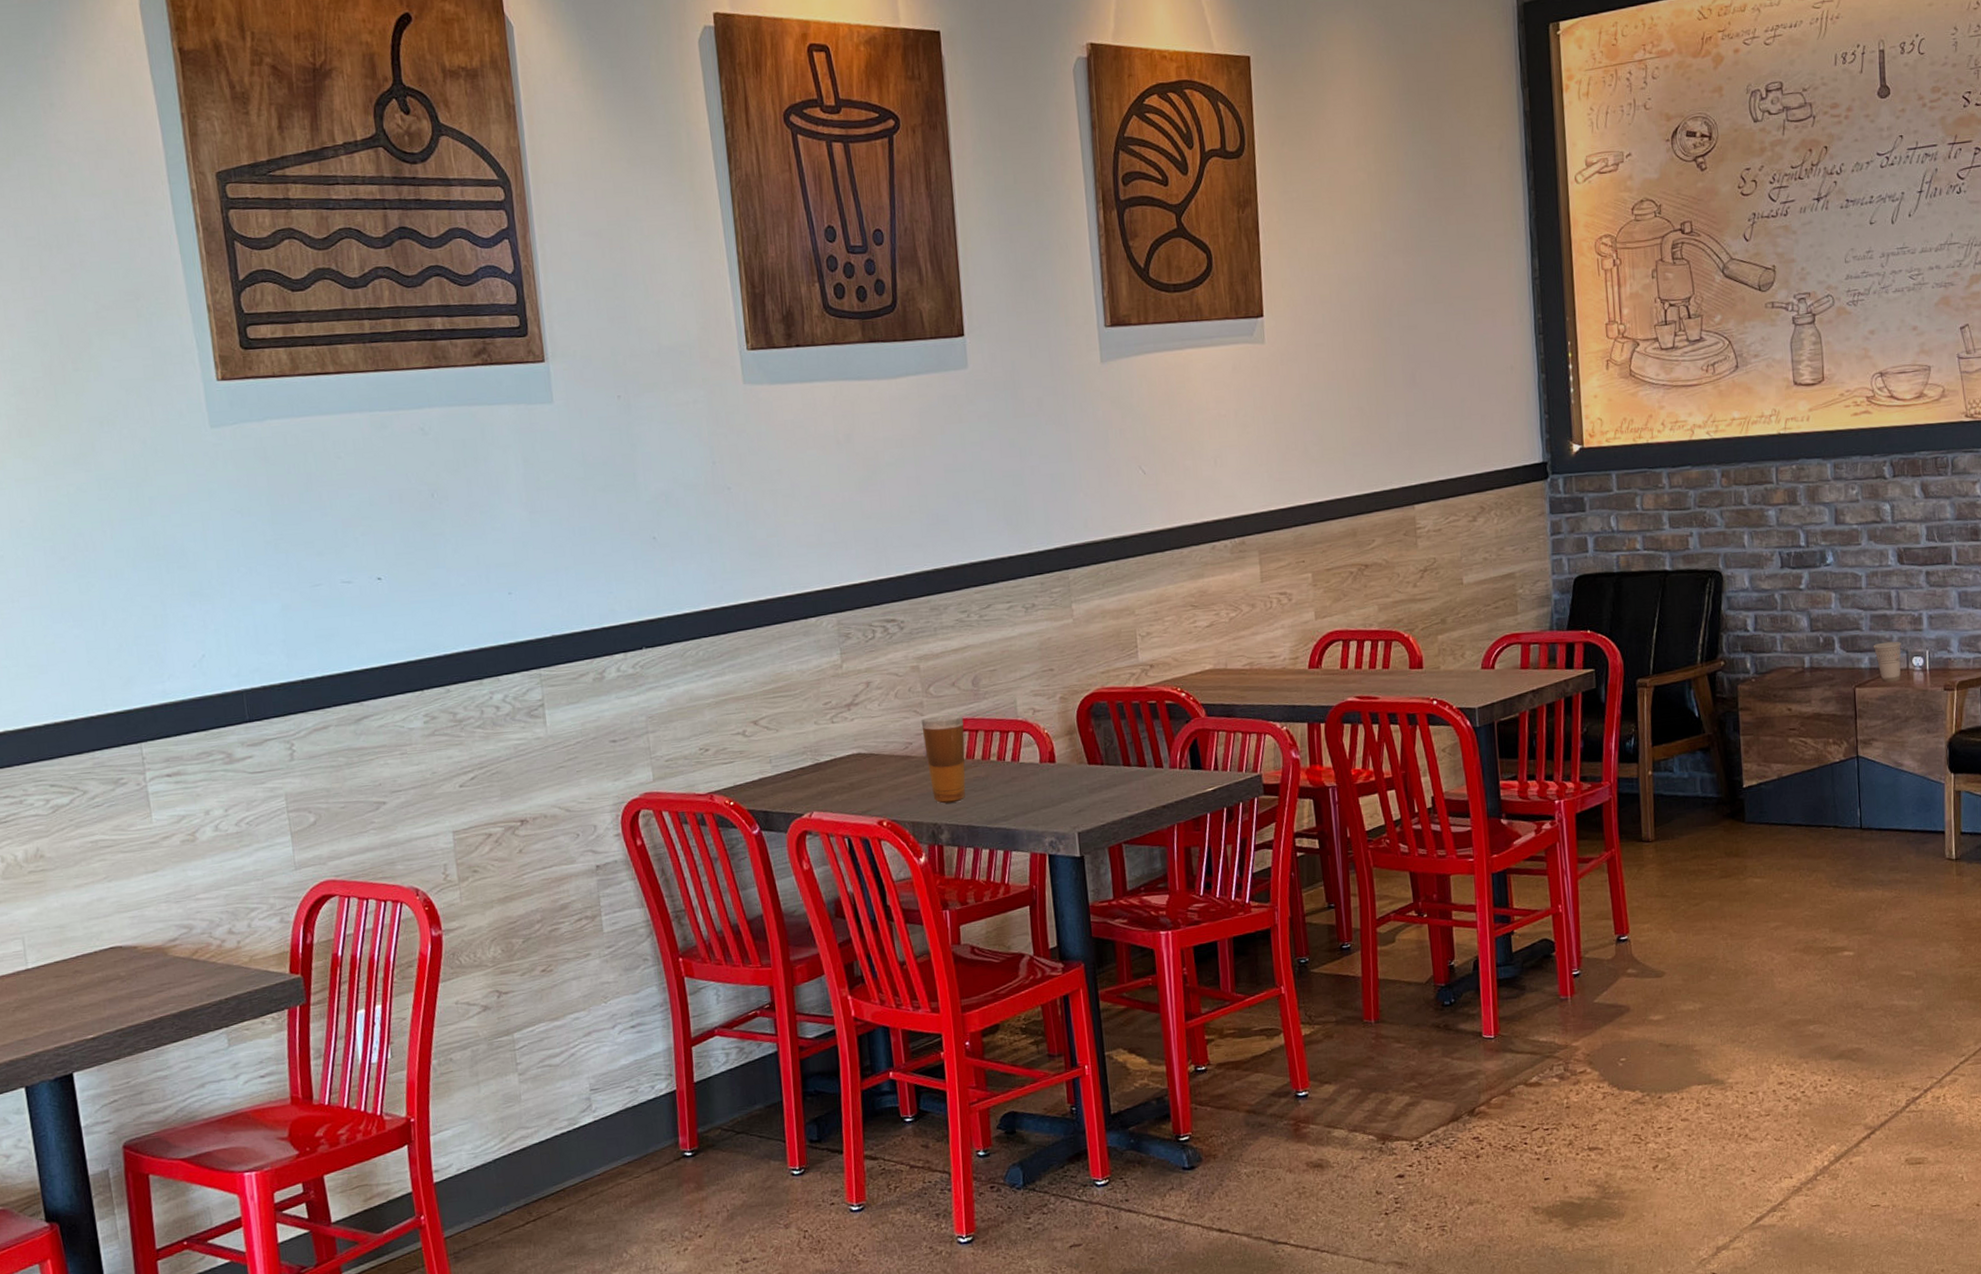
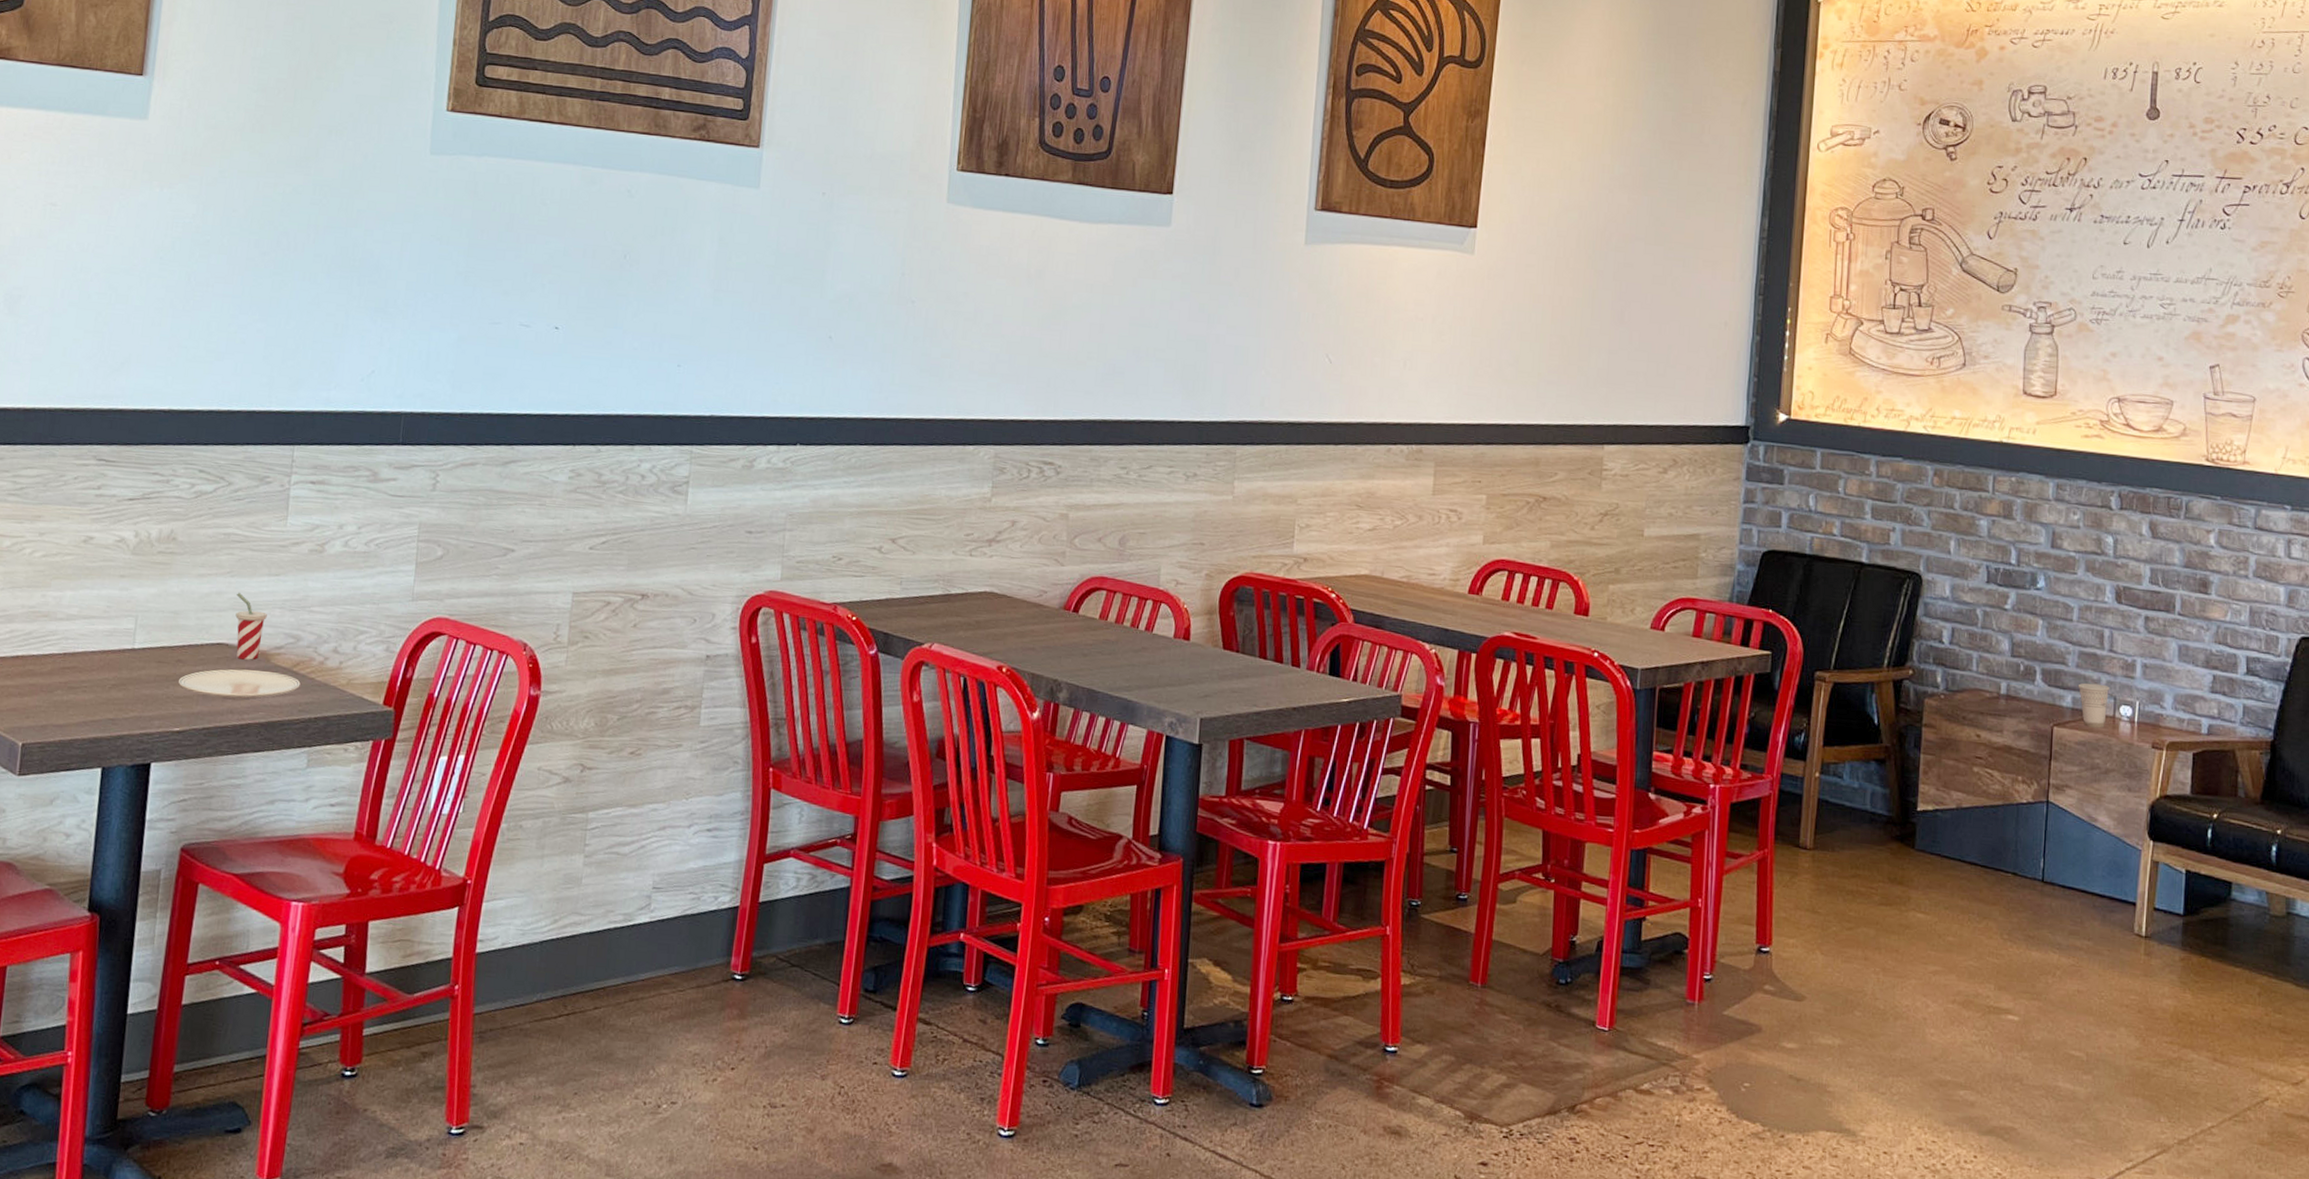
plate: none [81,963,204,999] -> present [178,669,301,700]
beverage cup: none [118,894,155,959] -> present [235,592,267,661]
beverage cup: present [921,714,966,804] -> none [1058,568,1104,662]

